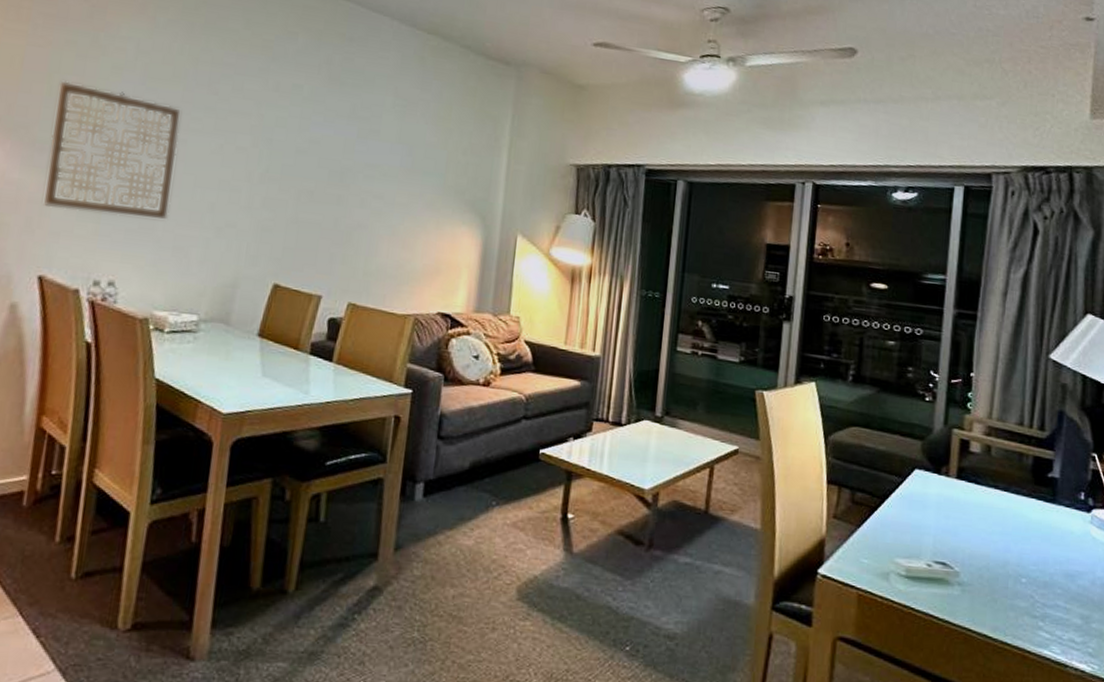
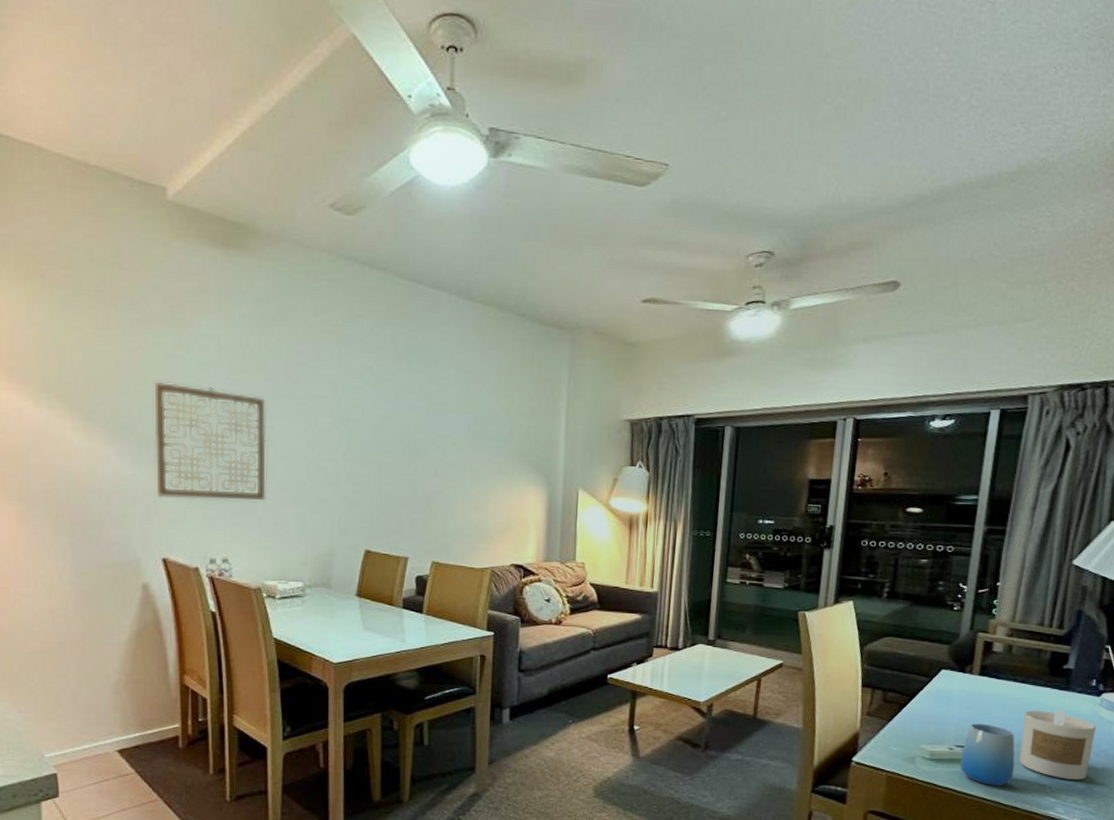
cup: none [940,536,1002,615] -> present [960,723,1015,786]
candle: none [1006,523,1089,613] -> present [1019,708,1097,780]

